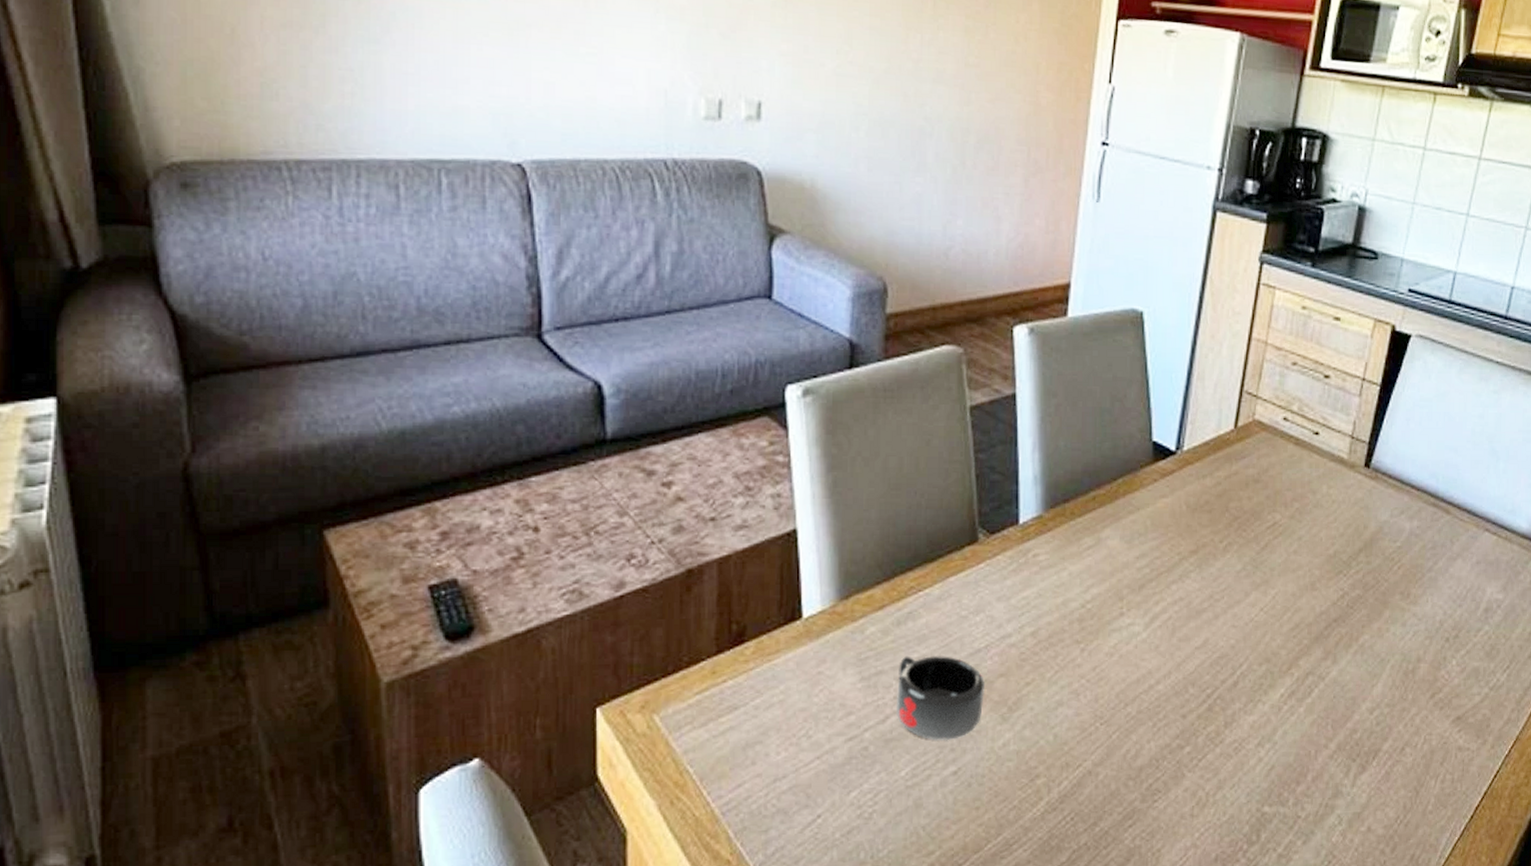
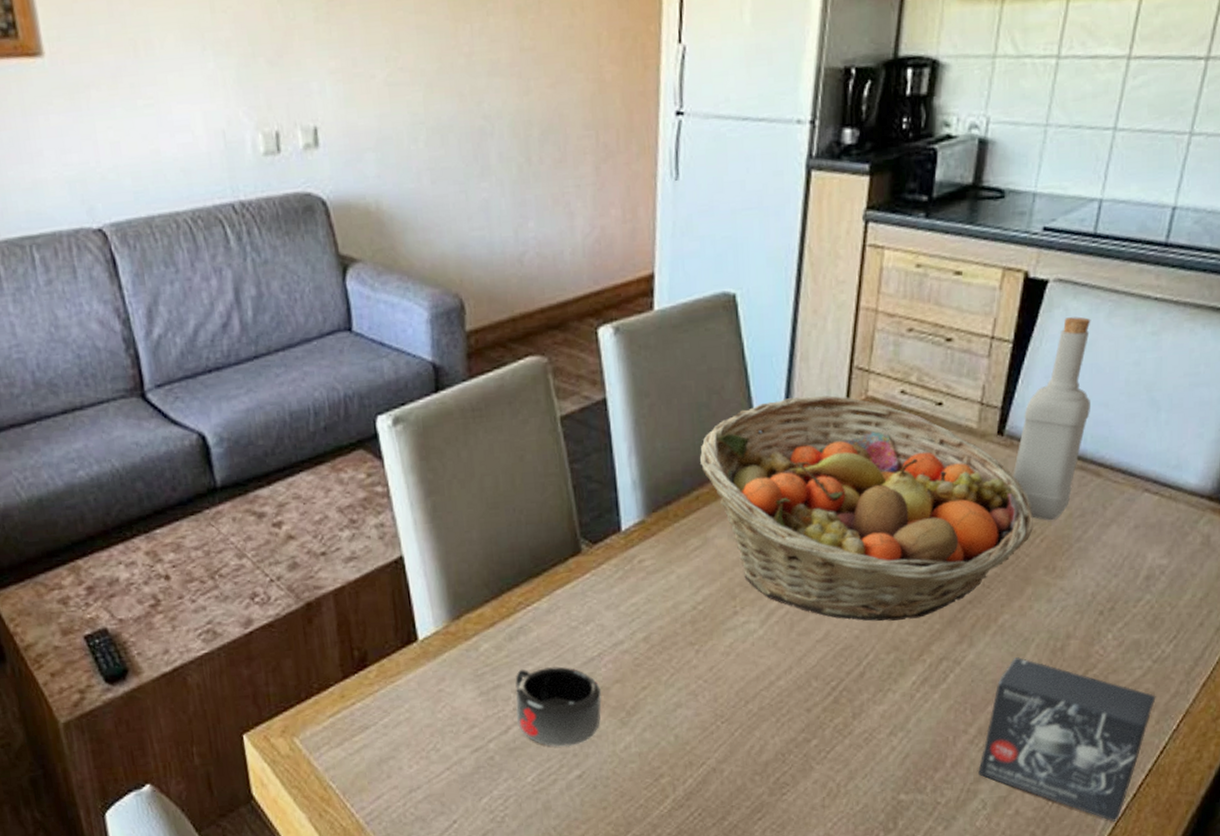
fruit basket: none [1099,413,1392,633] -> present [699,395,1033,622]
small box: none [1336,677,1492,842] -> present [978,657,1156,822]
bottle: none [1376,370,1445,550] -> present [1013,317,1091,521]

